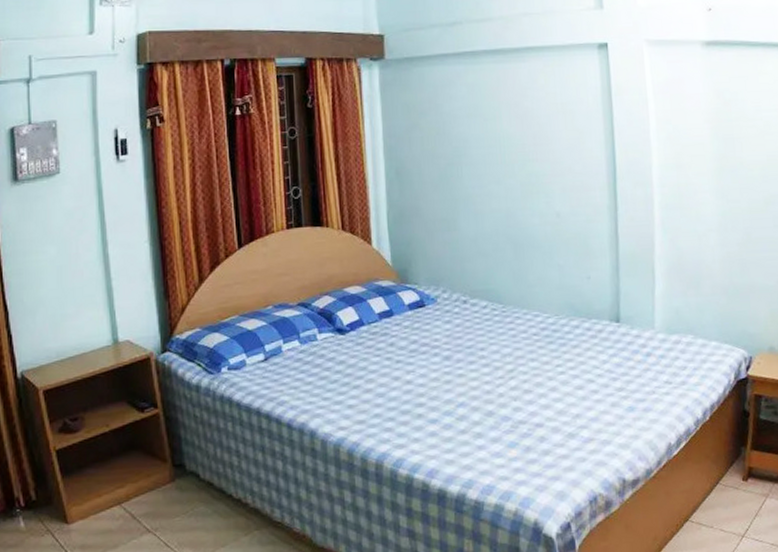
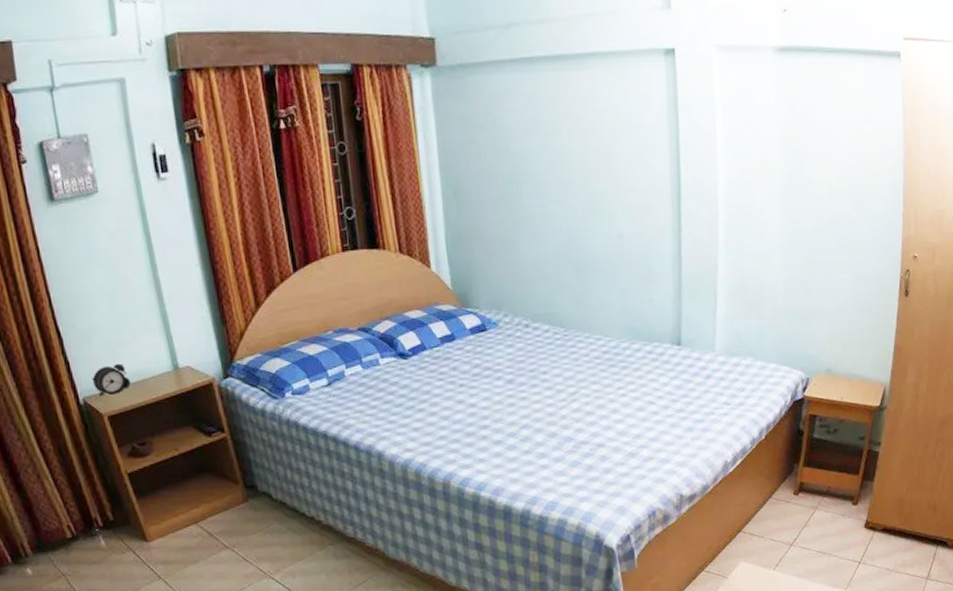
alarm clock: none [32,337,70,371] -> present [92,363,131,397]

